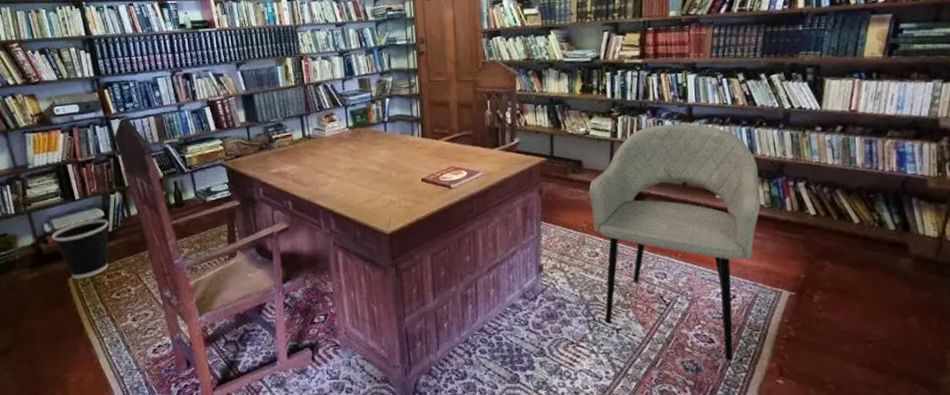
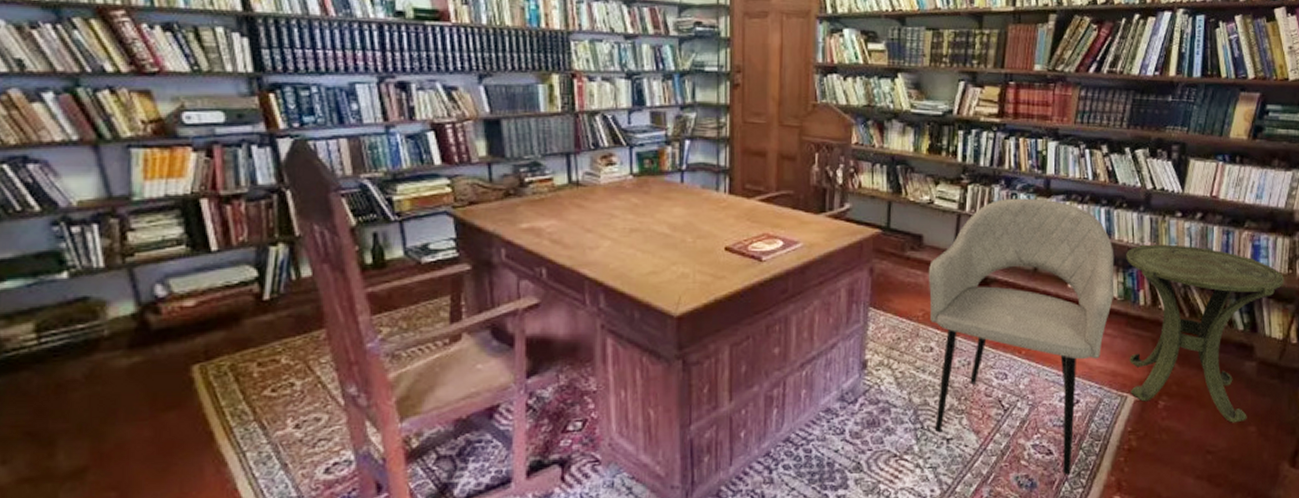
wastebasket: present [51,219,109,280] -> none [167,281,264,368]
side table: none [770,155,935,315] -> present [1126,244,1284,423]

